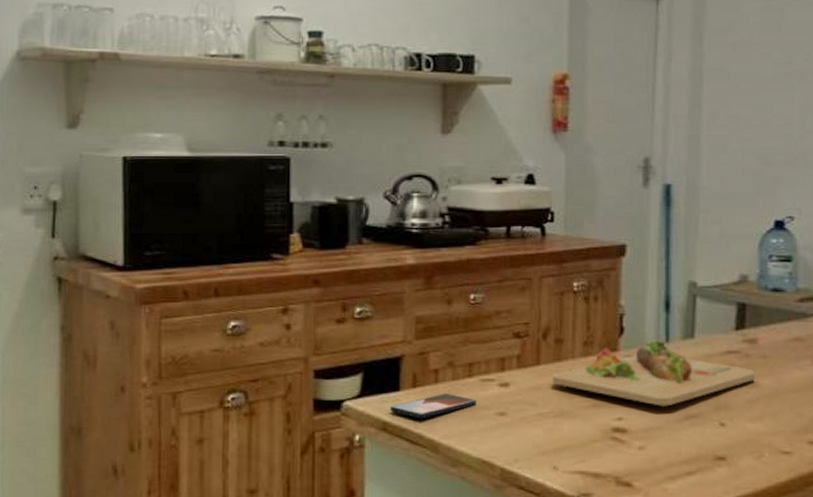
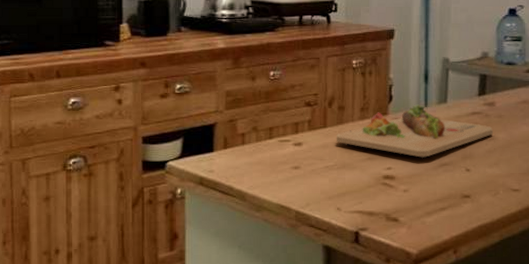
smartphone: present [390,393,477,419] -> none [206,153,276,174]

